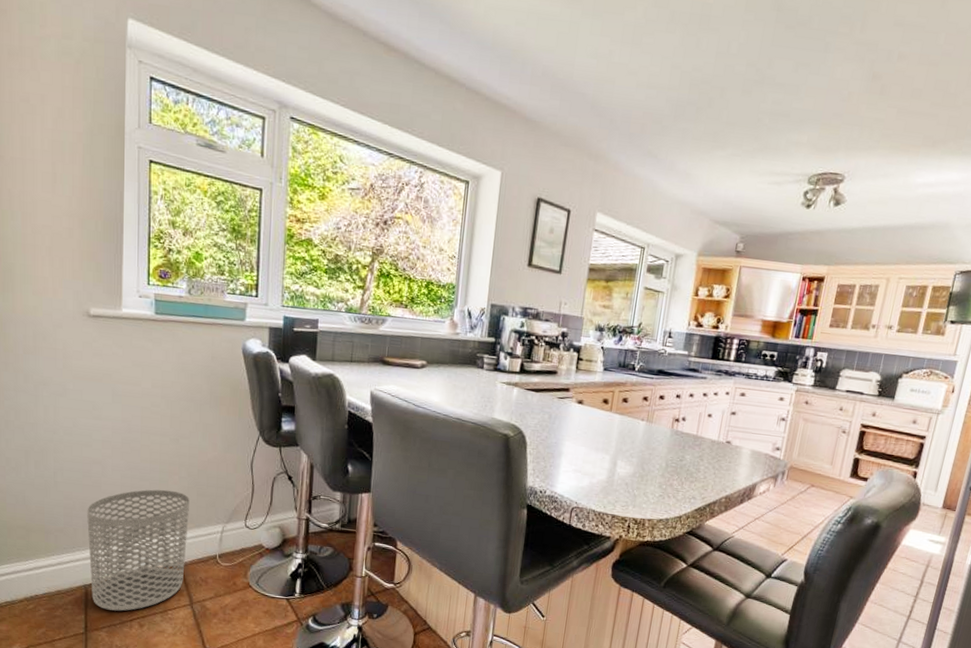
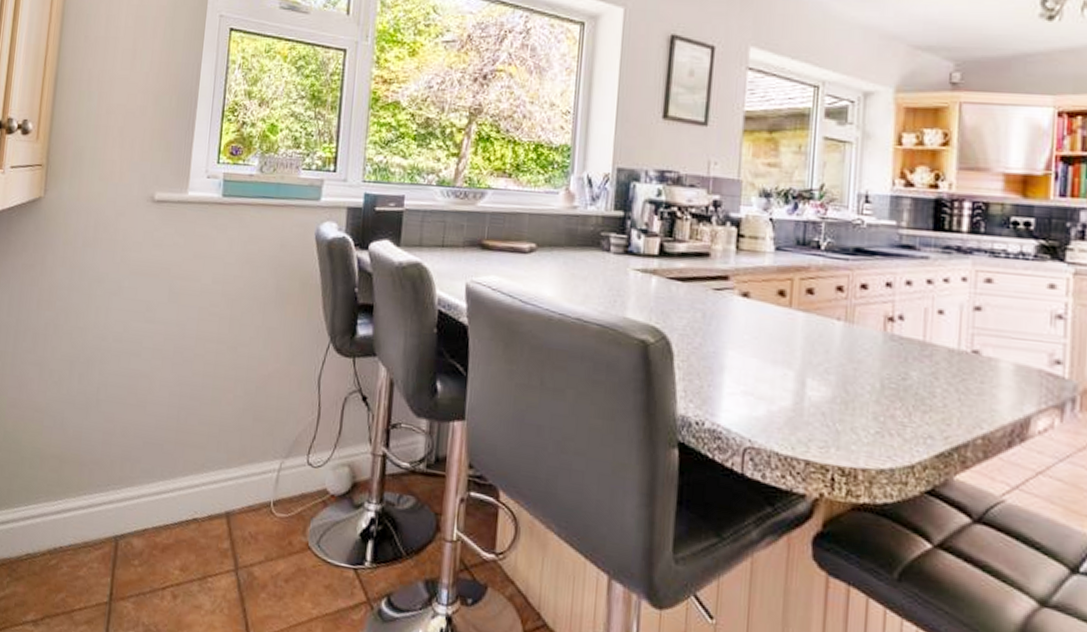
waste bin: present [87,489,189,611] -> none [121,411,244,575]

